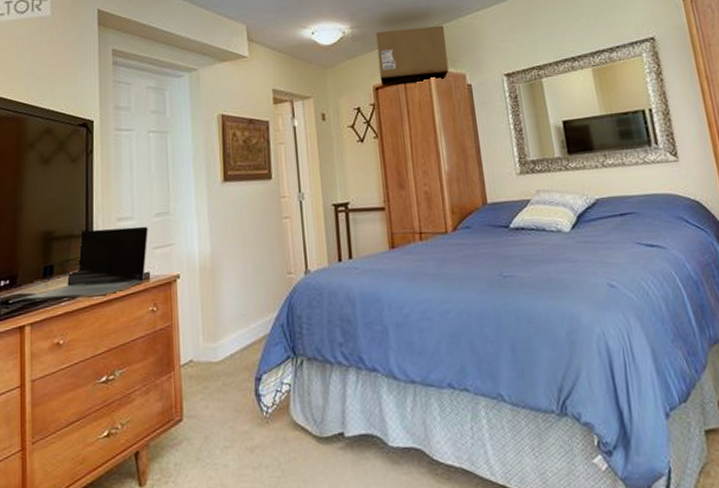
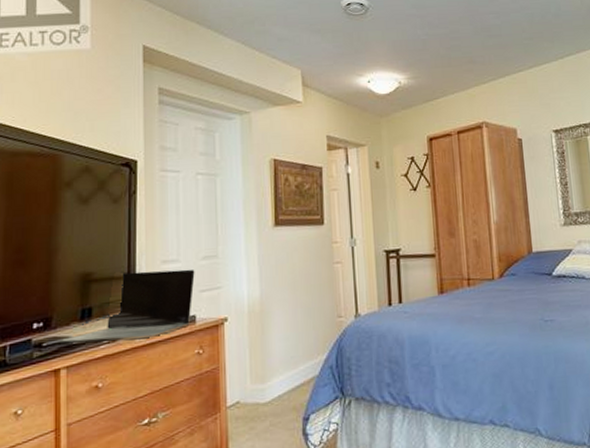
box: present [375,25,449,87] -> none [431,80,501,138]

